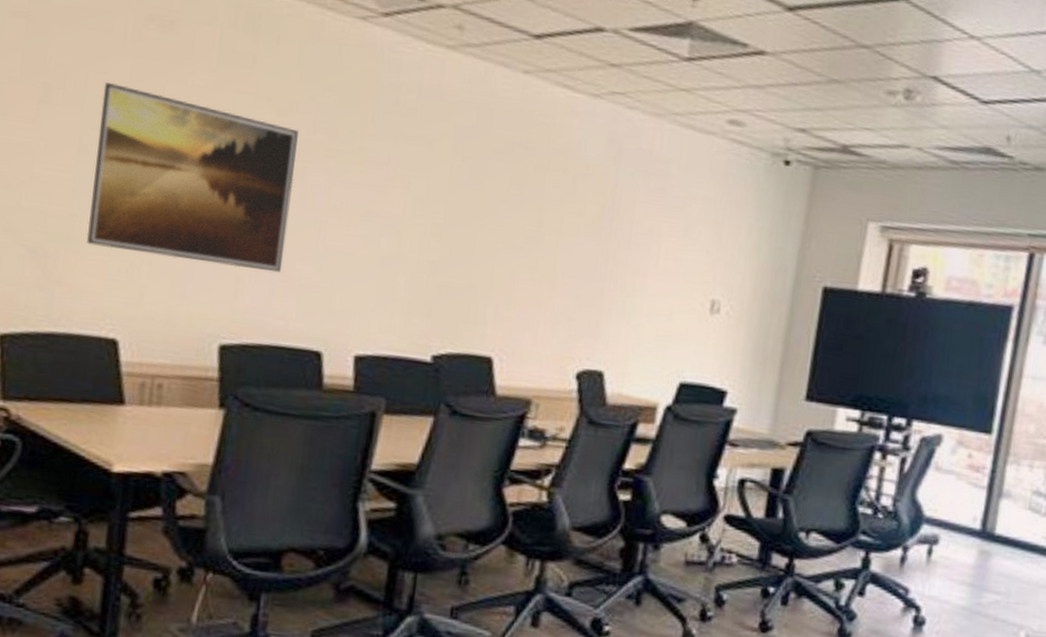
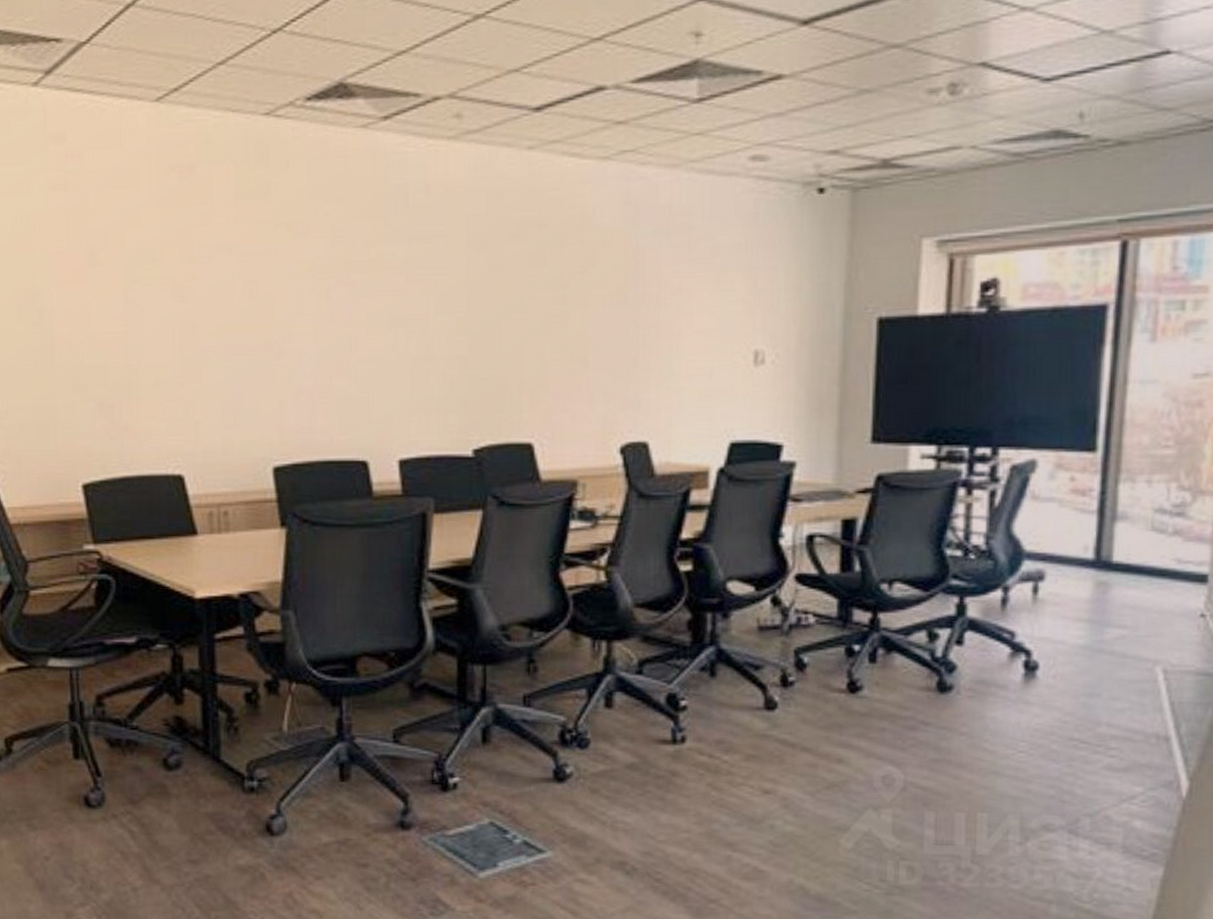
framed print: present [86,82,299,273] -> none [139,235,320,391]

